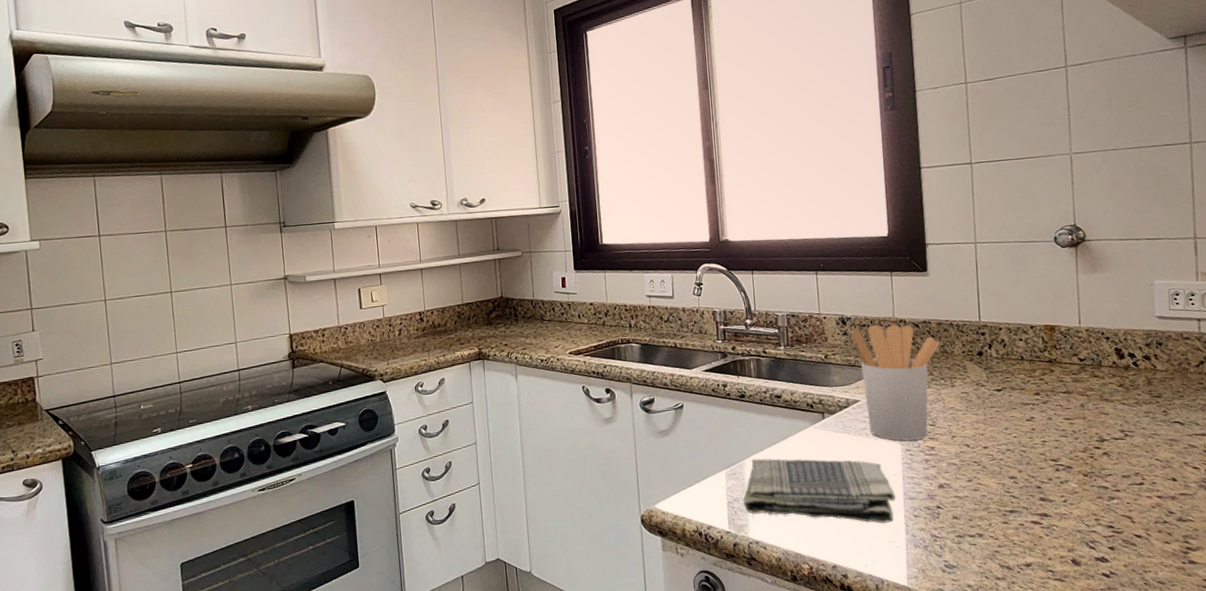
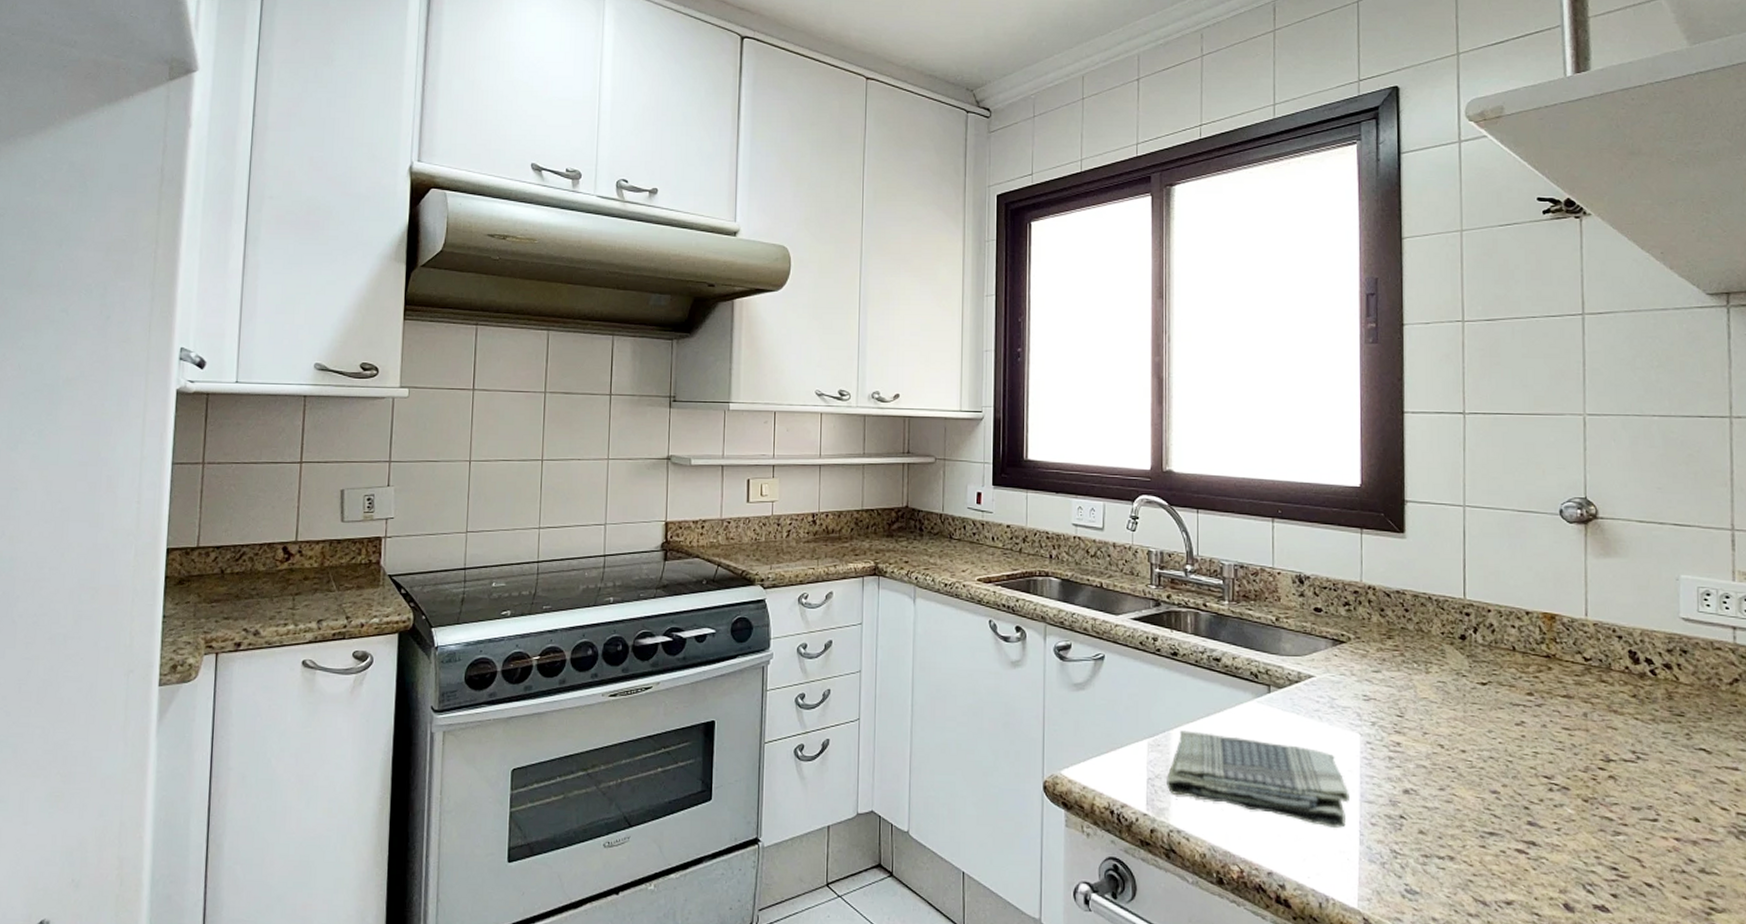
utensil holder: present [852,324,940,441] -> none [1310,588,1415,732]

